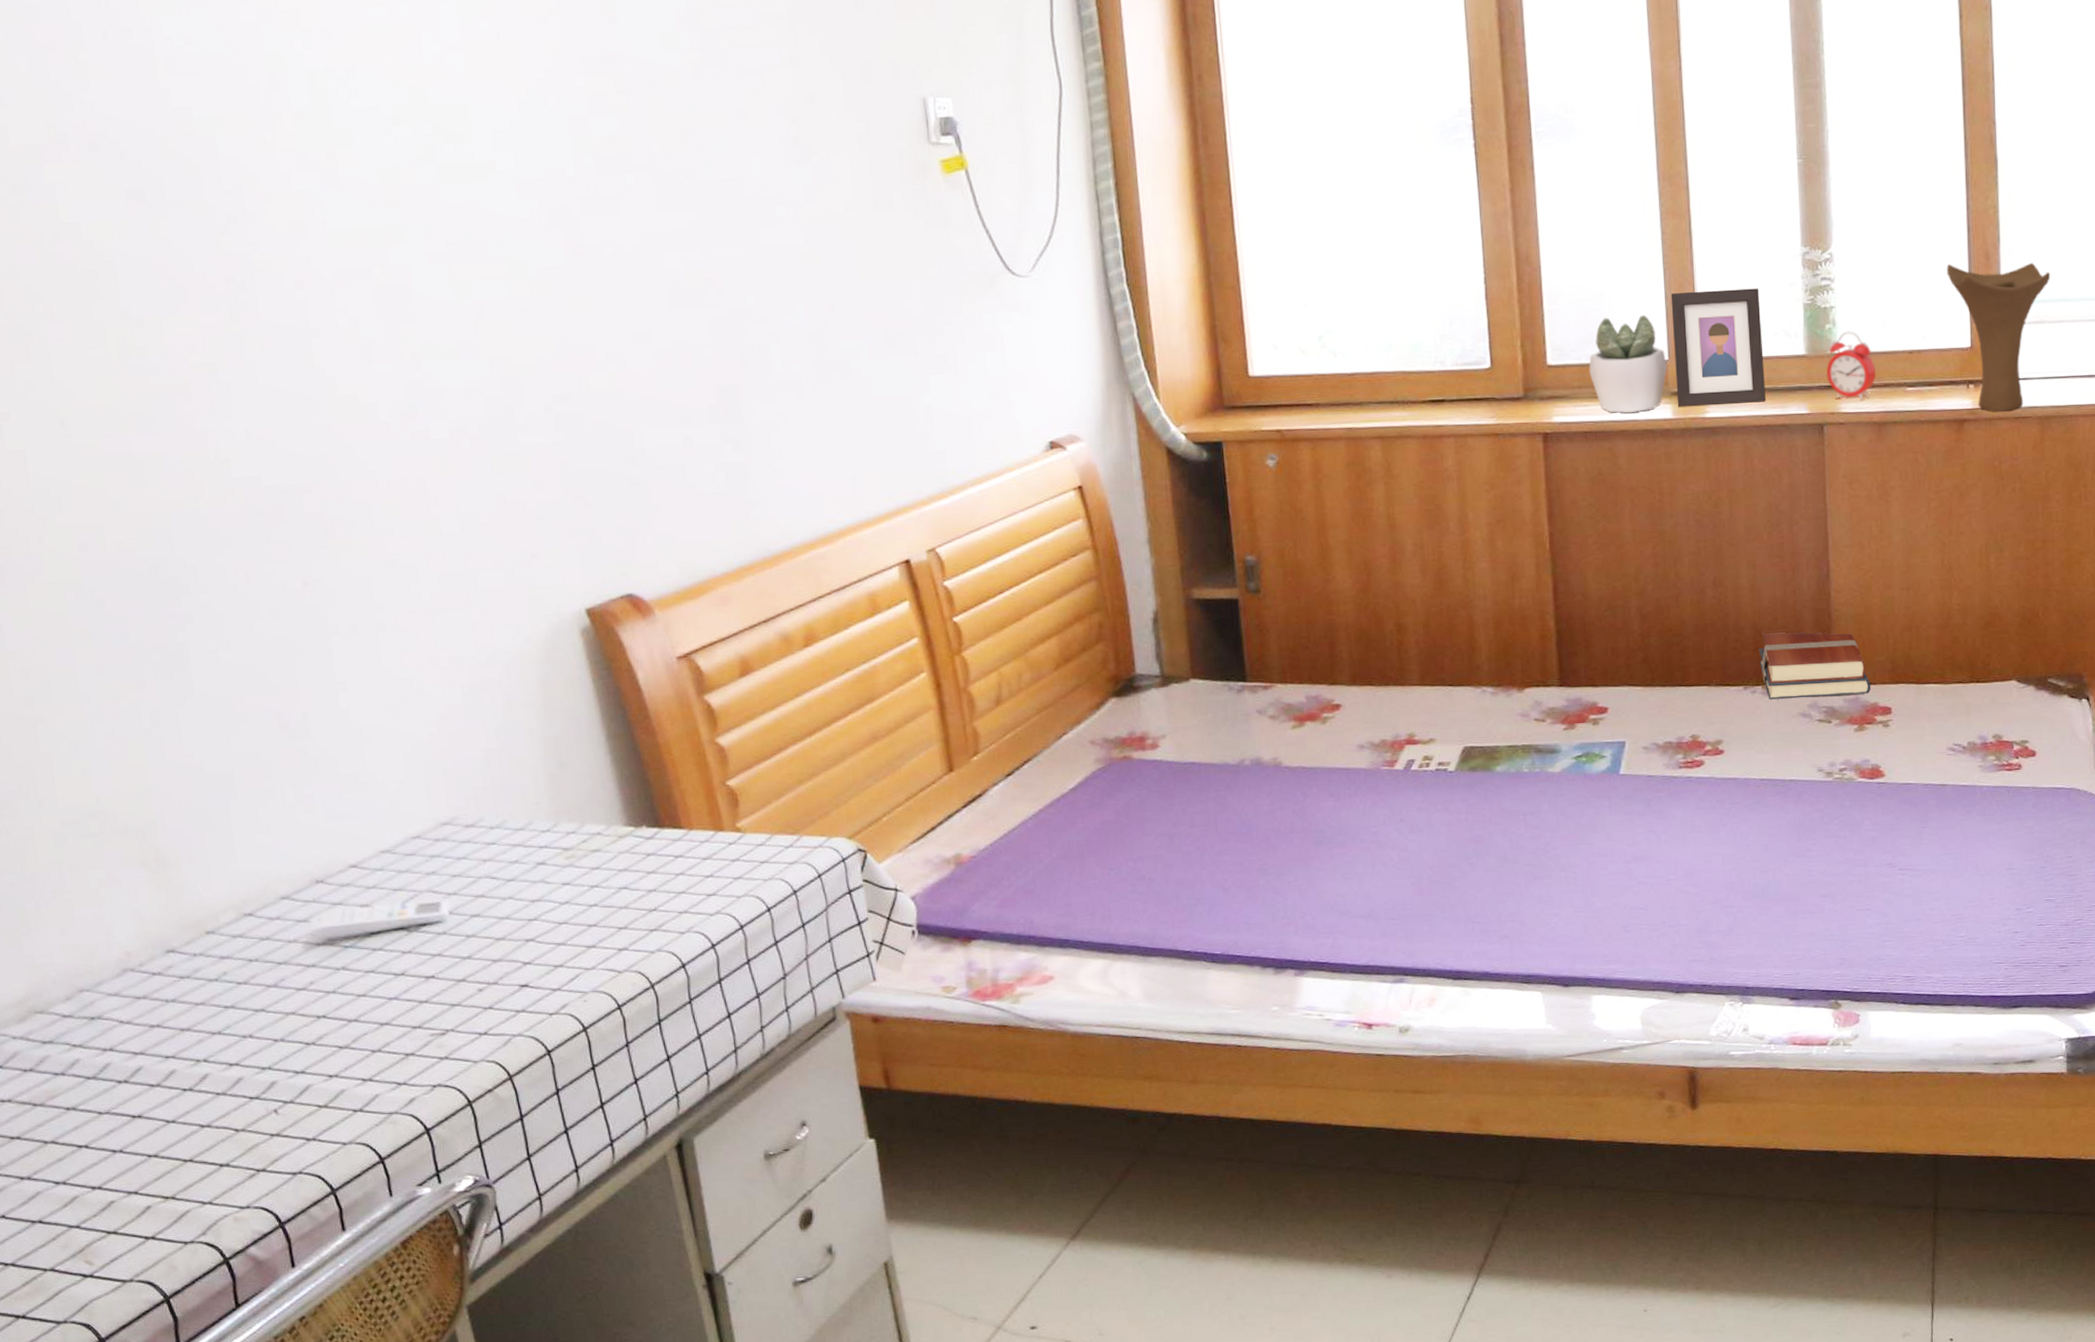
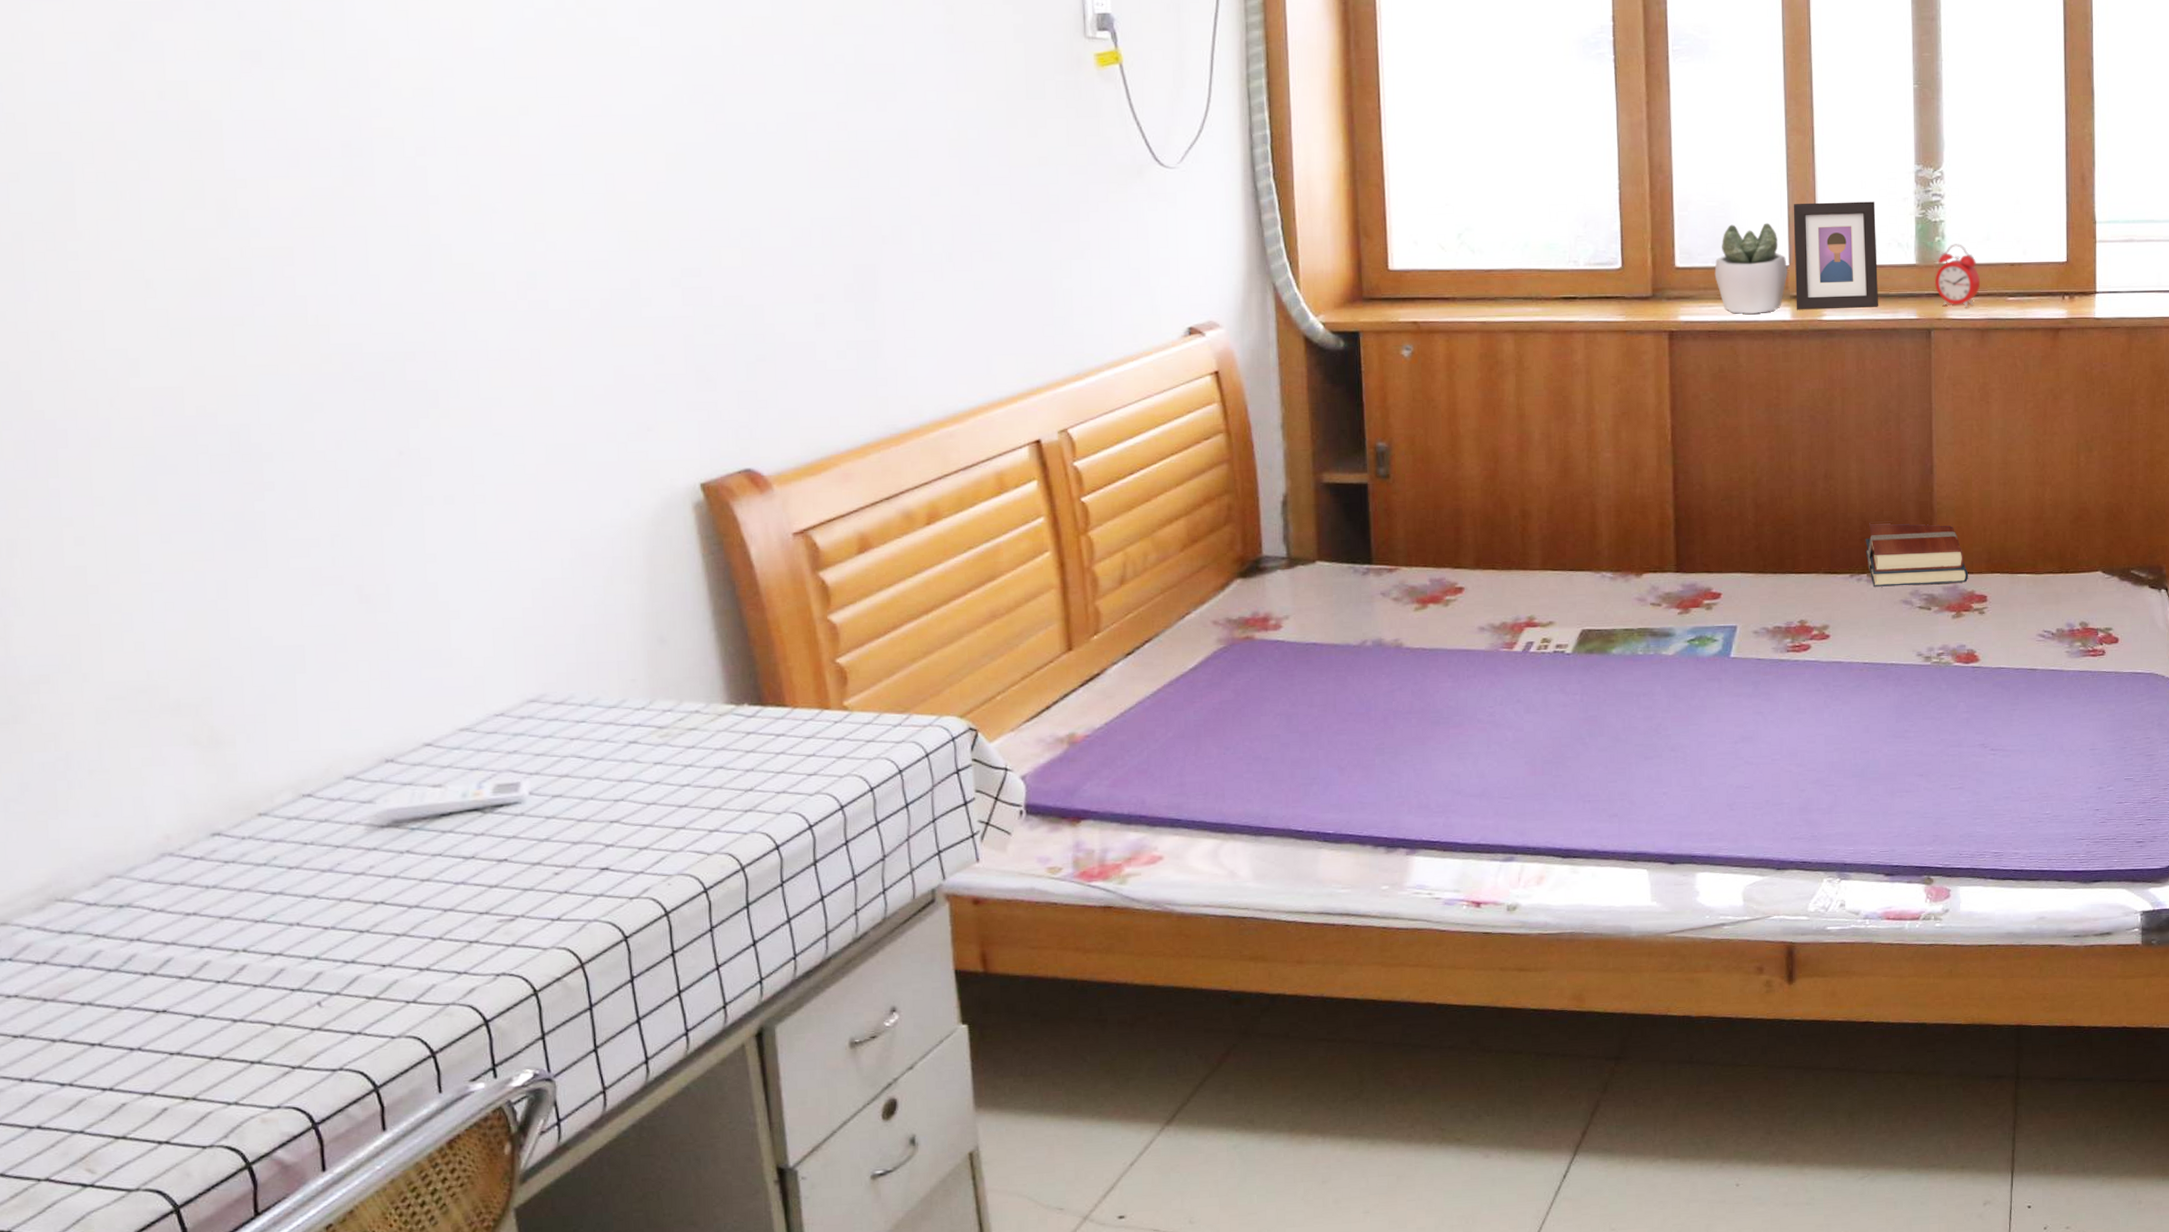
vase: present [1946,262,2051,413] -> none [2046,185,2140,323]

